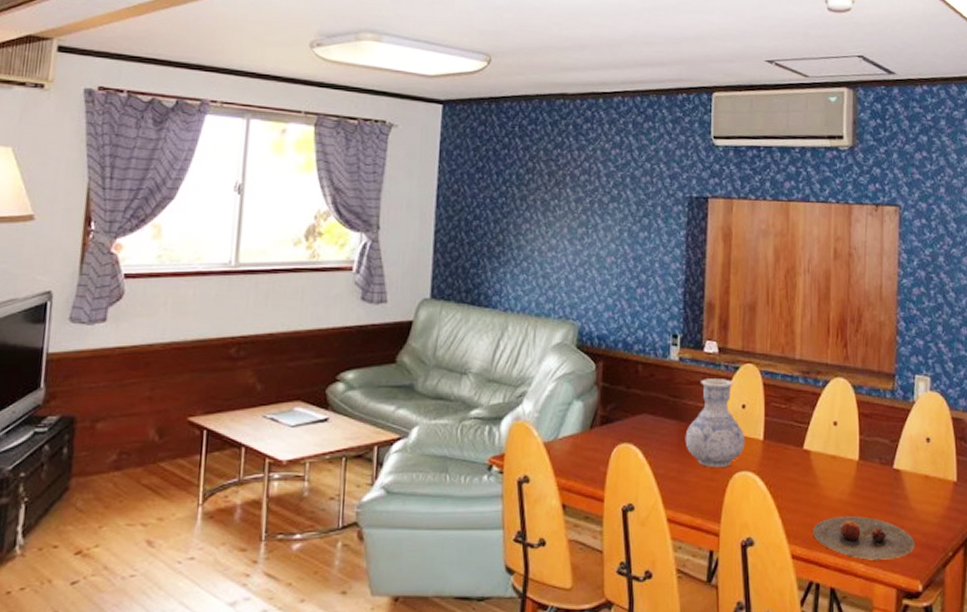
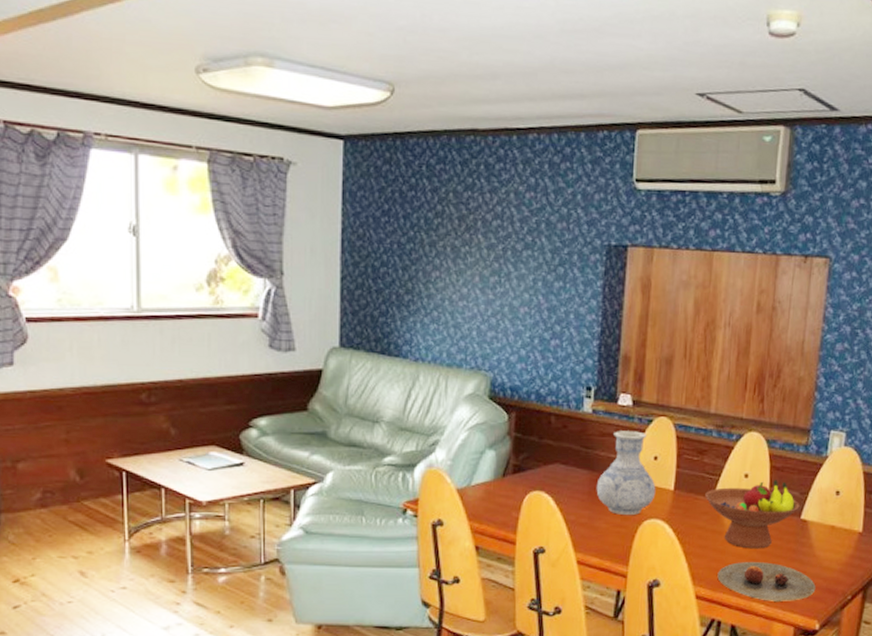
fruit bowl: none [795,427,891,502] -> present [705,480,800,549]

